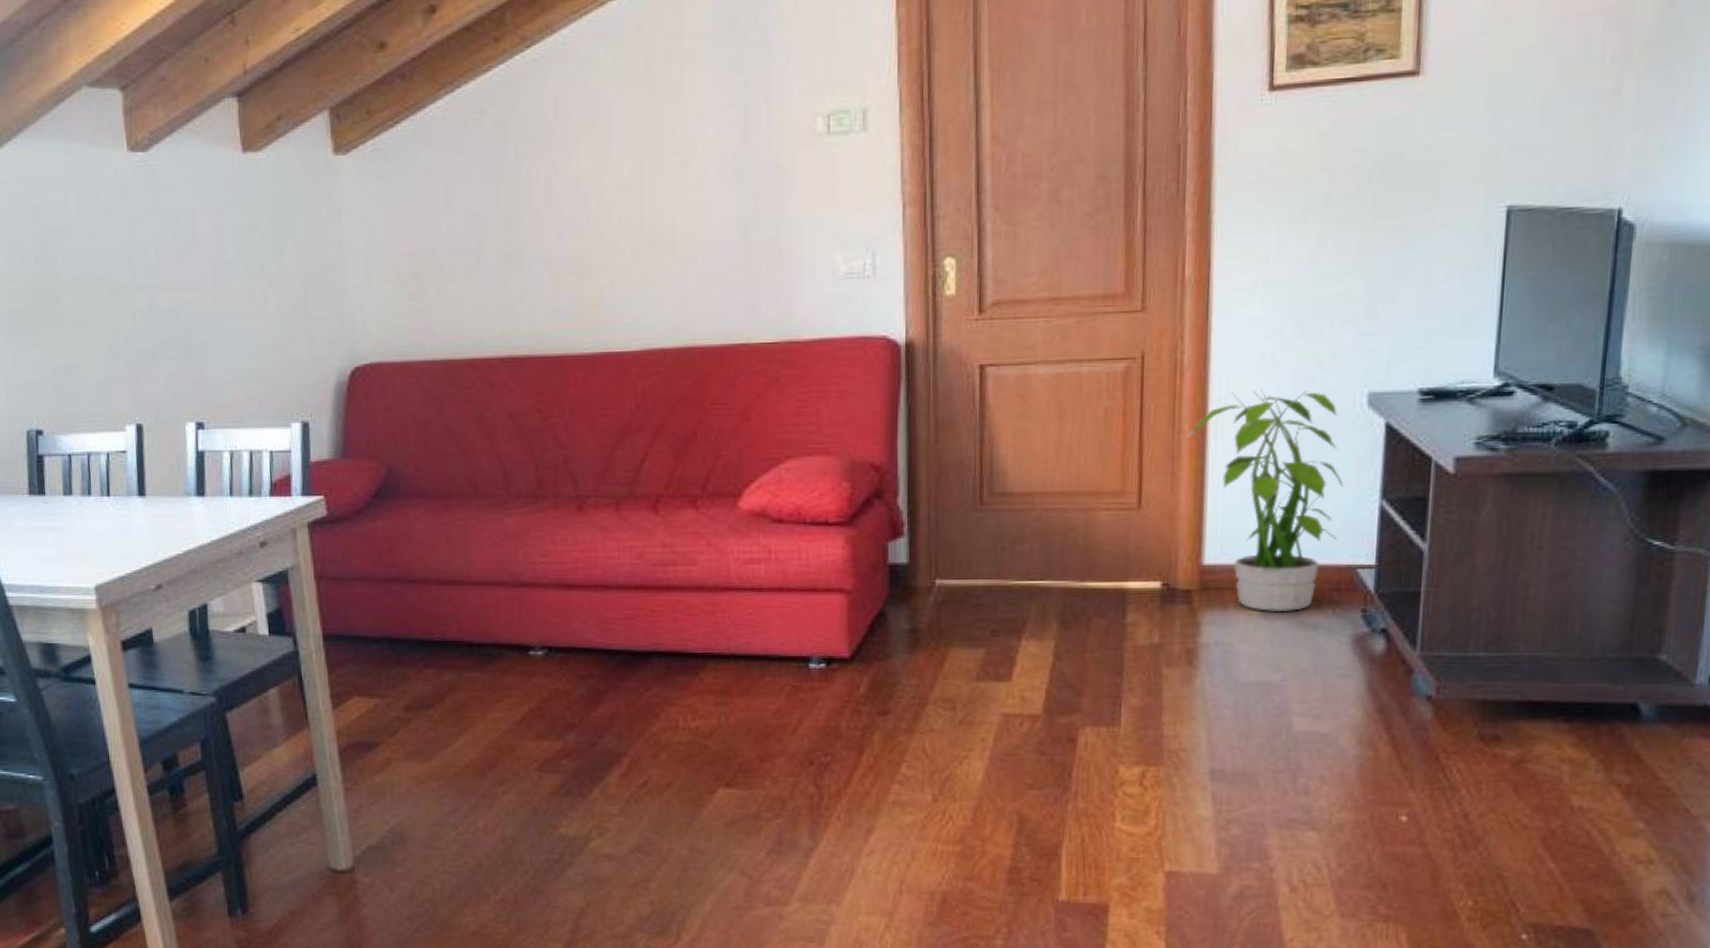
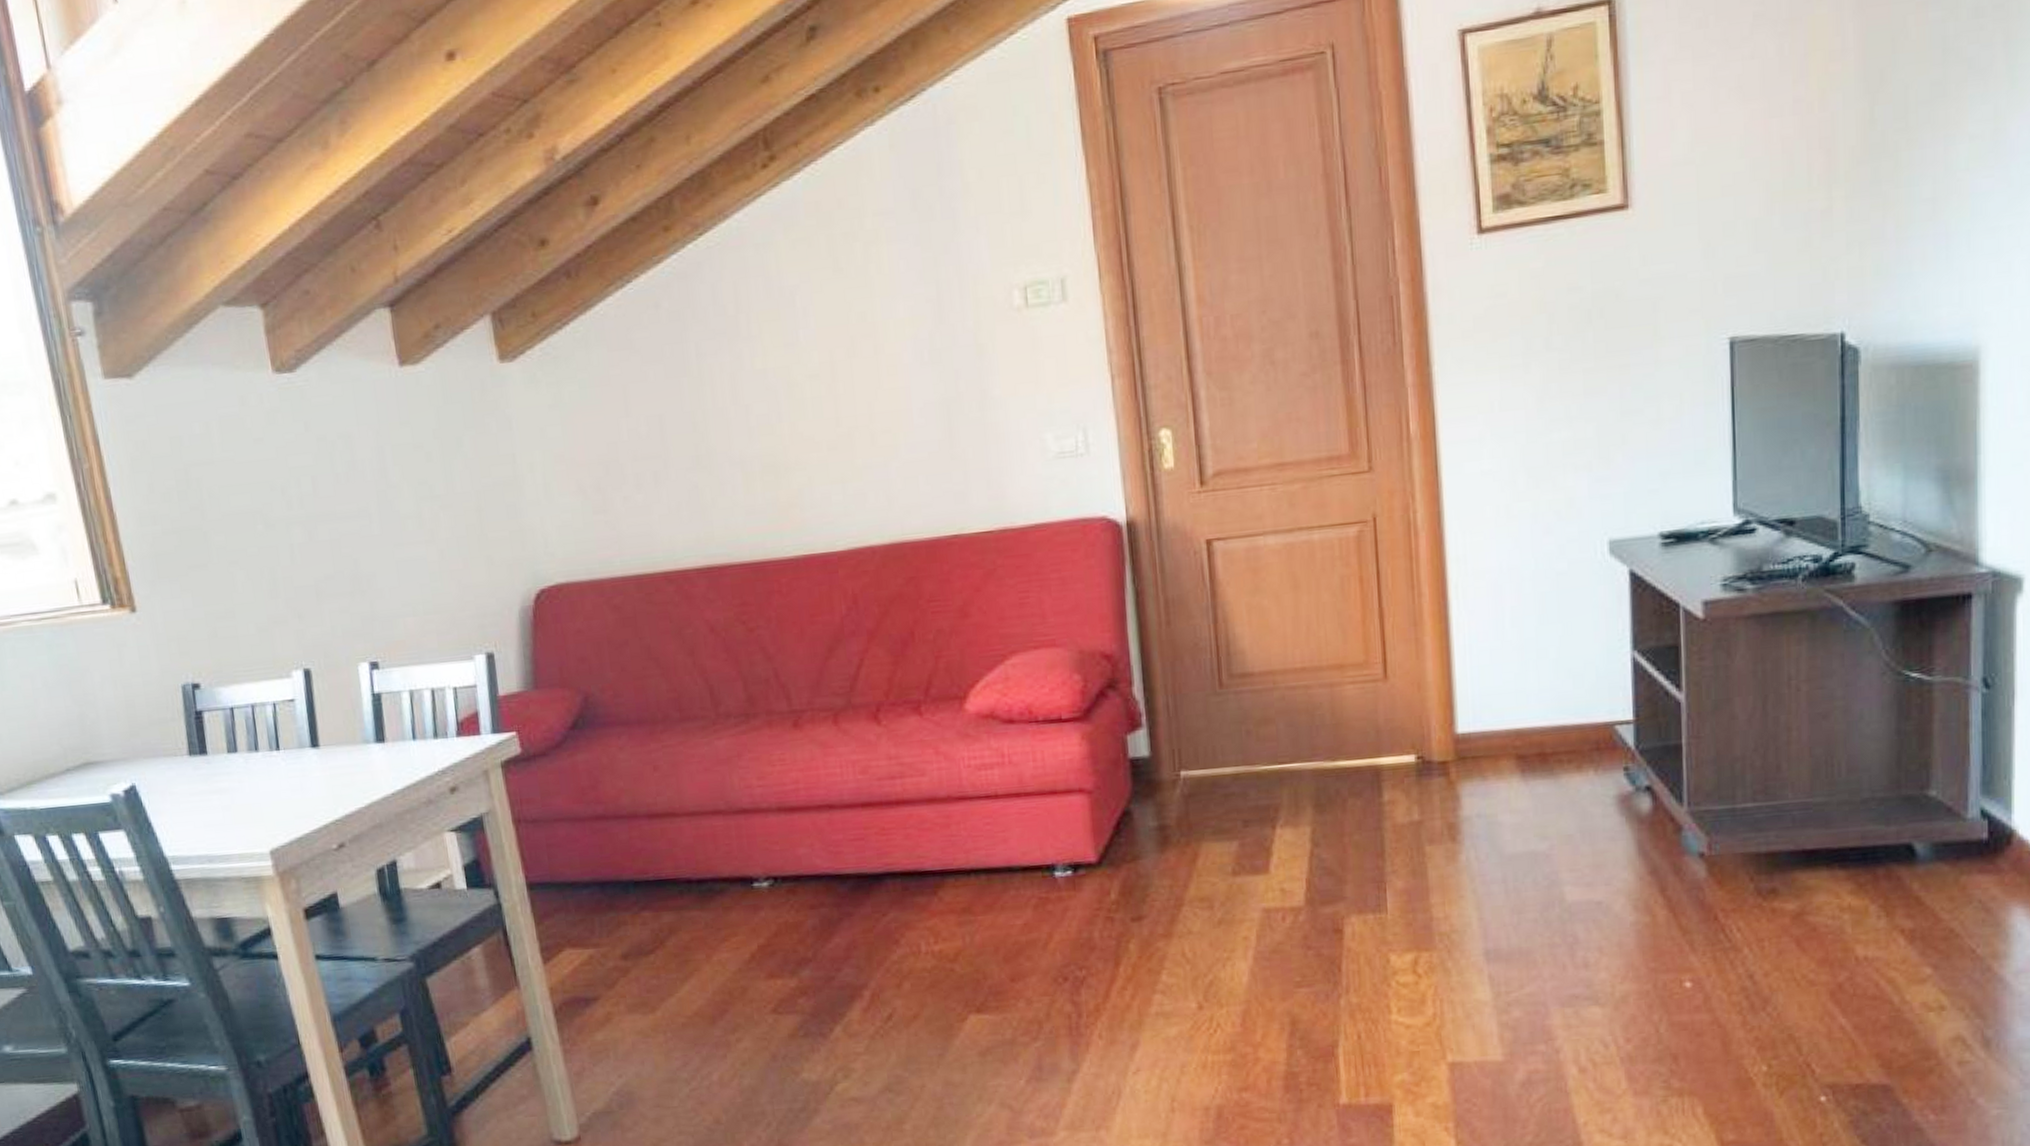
potted plant: present [1186,389,1344,613] -> none [1427,543,1593,778]

